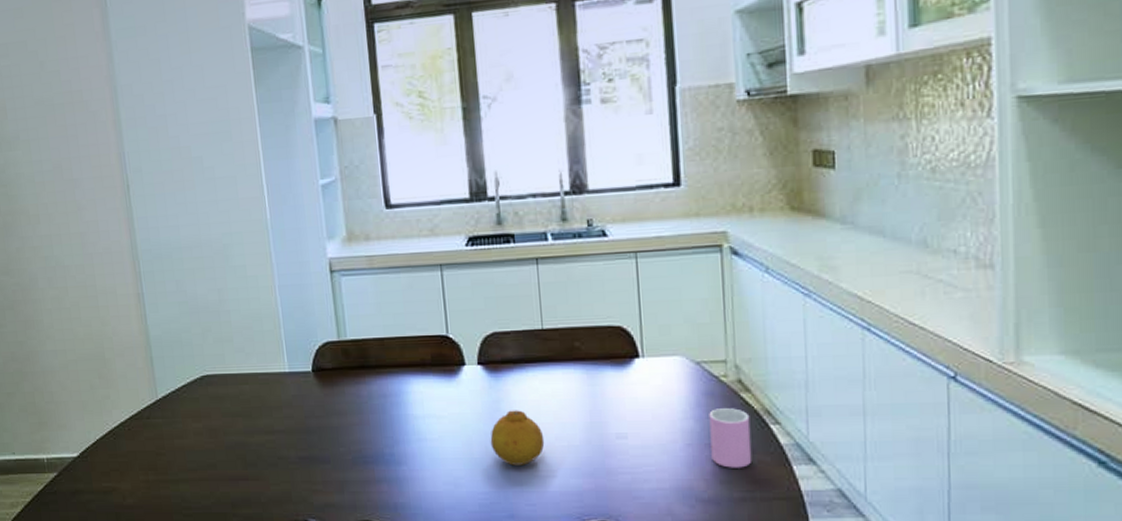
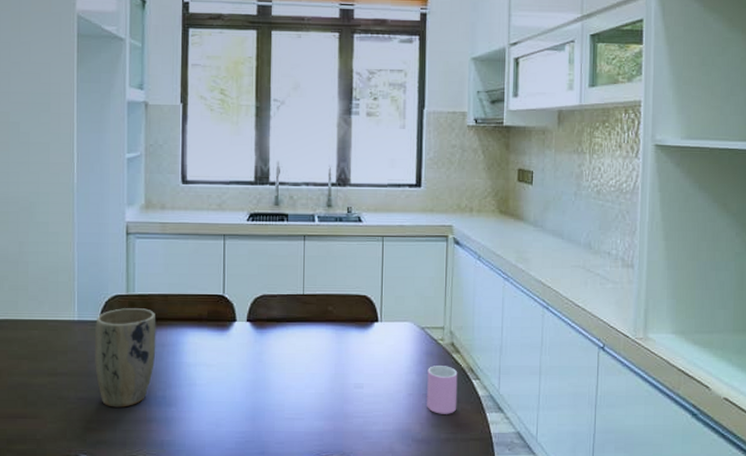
plant pot: none [308,355,378,467] -> present [95,308,156,408]
fruit: present [490,410,545,466] -> none [251,361,296,409]

